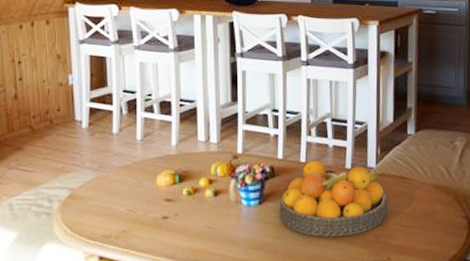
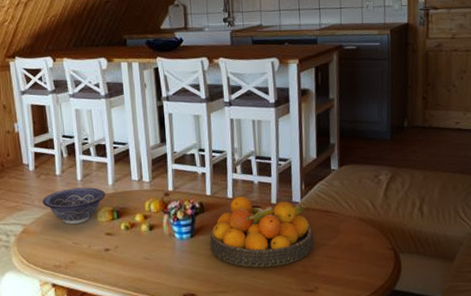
decorative bowl: none [94,147,168,189] -> present [42,187,106,224]

